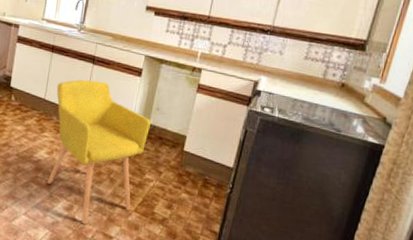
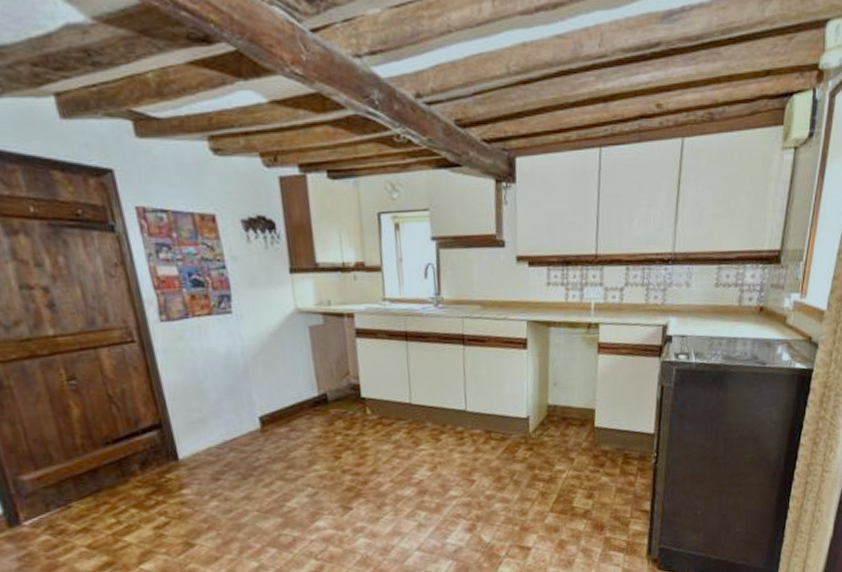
chair: present [47,79,151,225] -> none [422,365,550,543]

